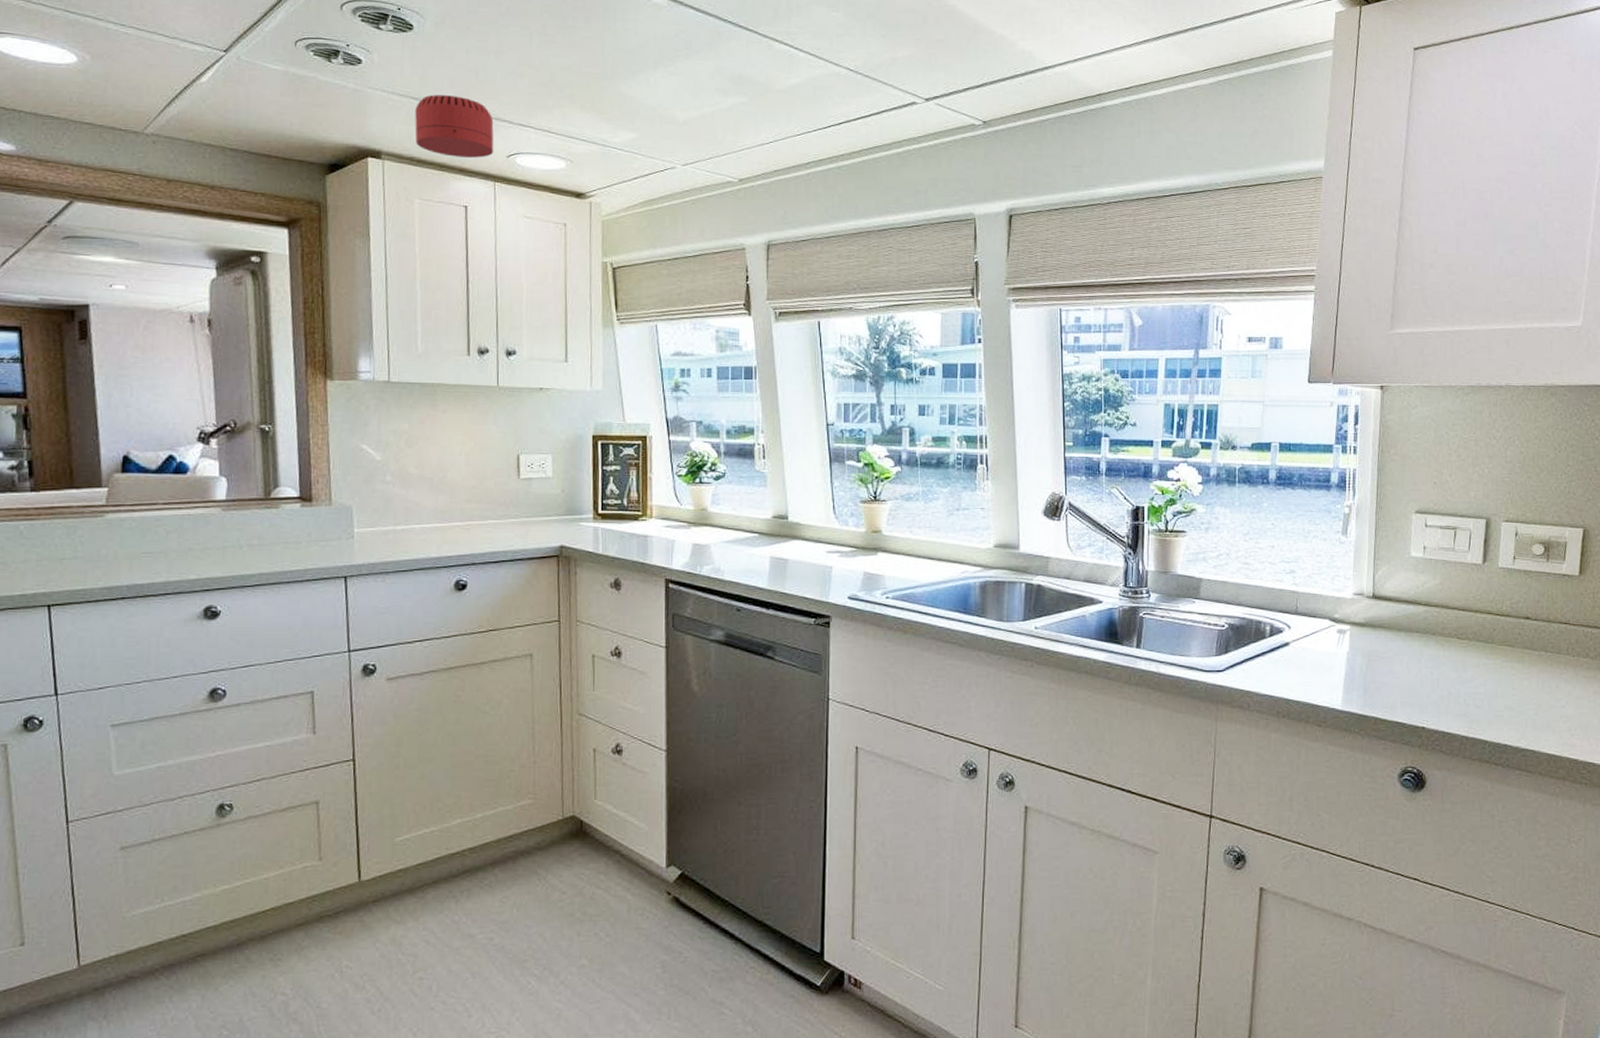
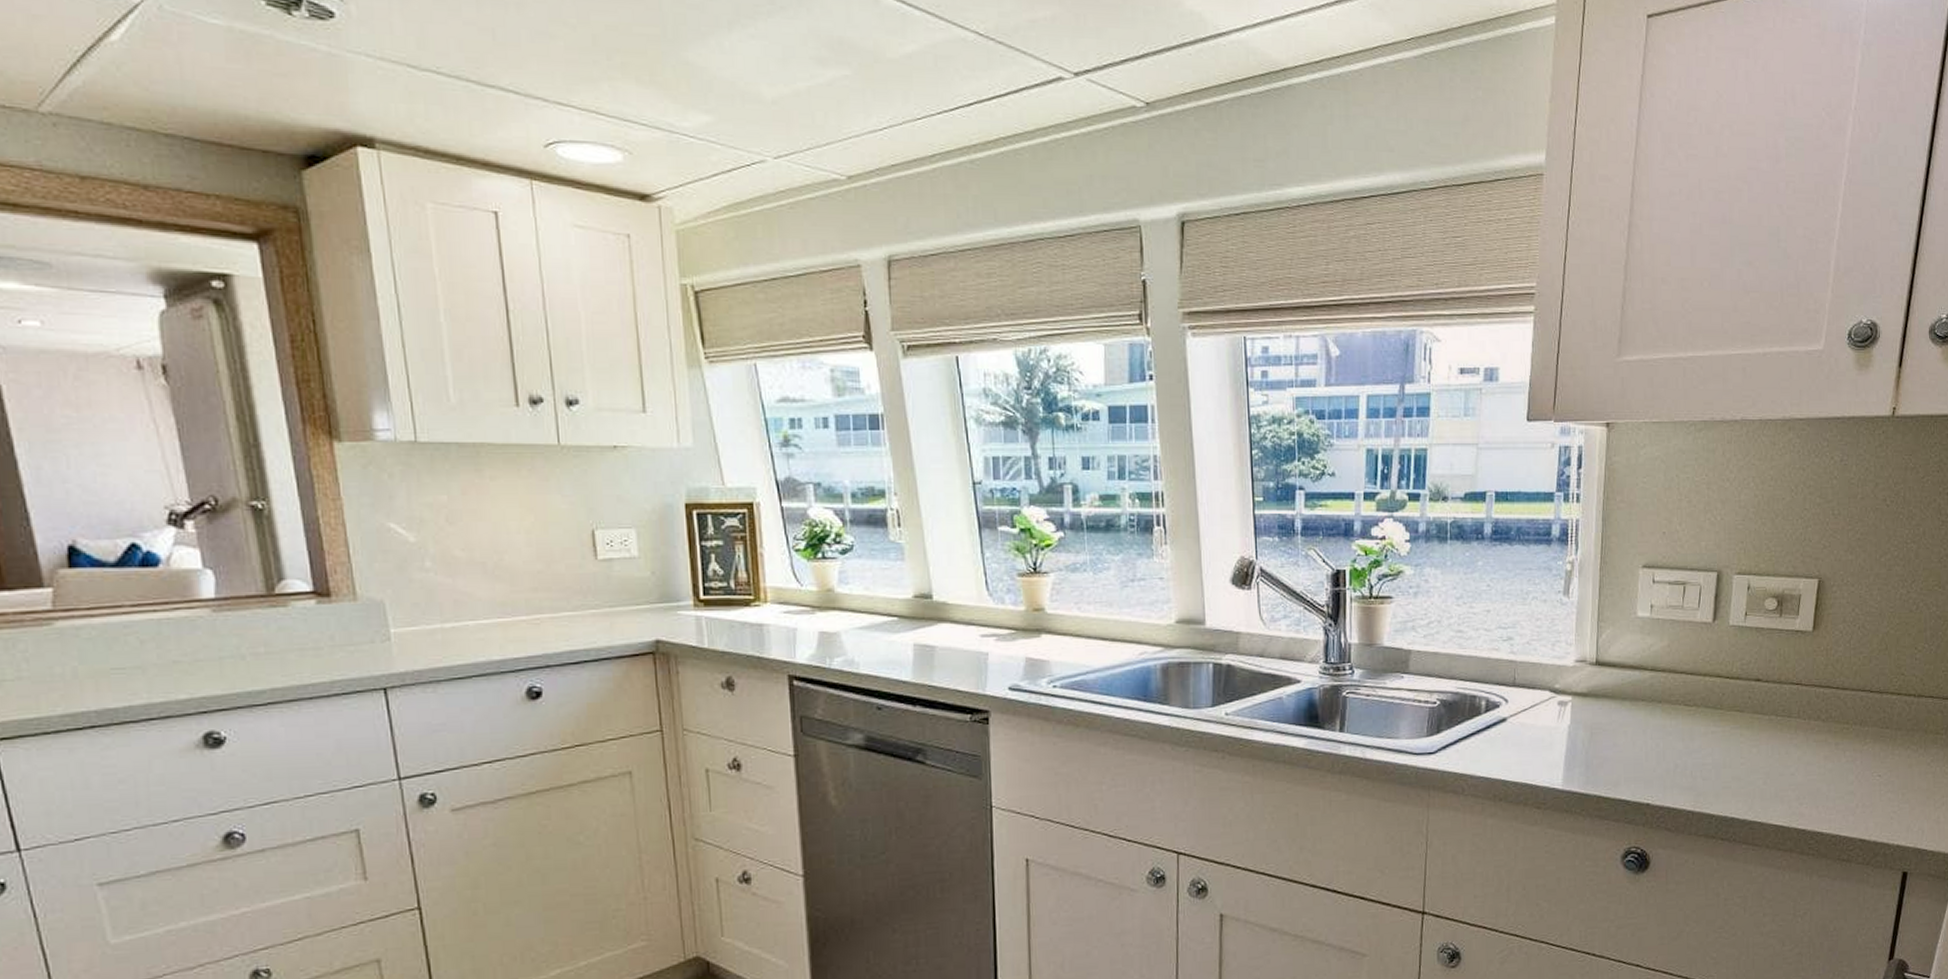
smoke detector: present [415,95,494,158] -> none [415,61,527,148]

